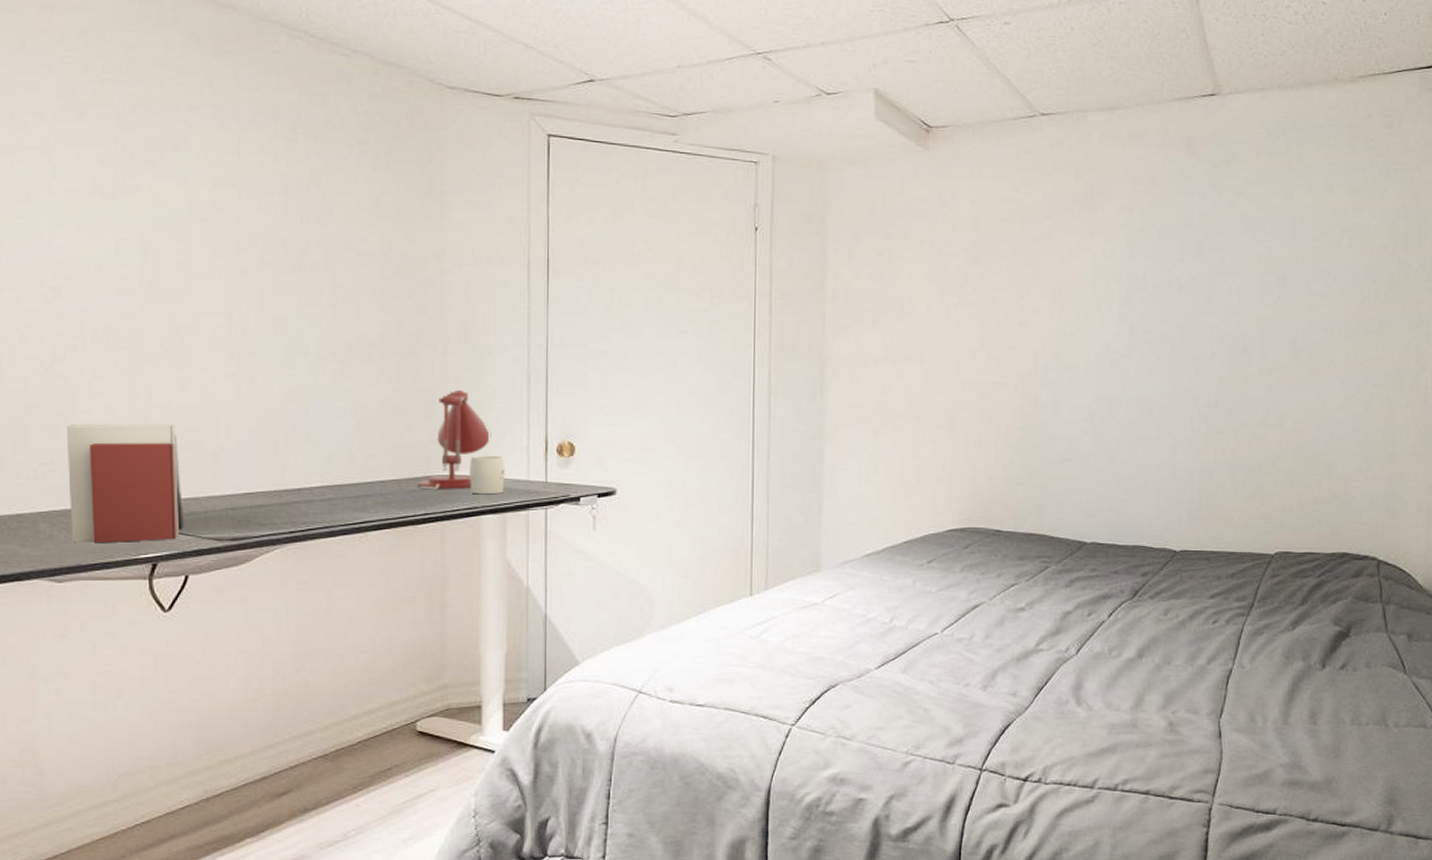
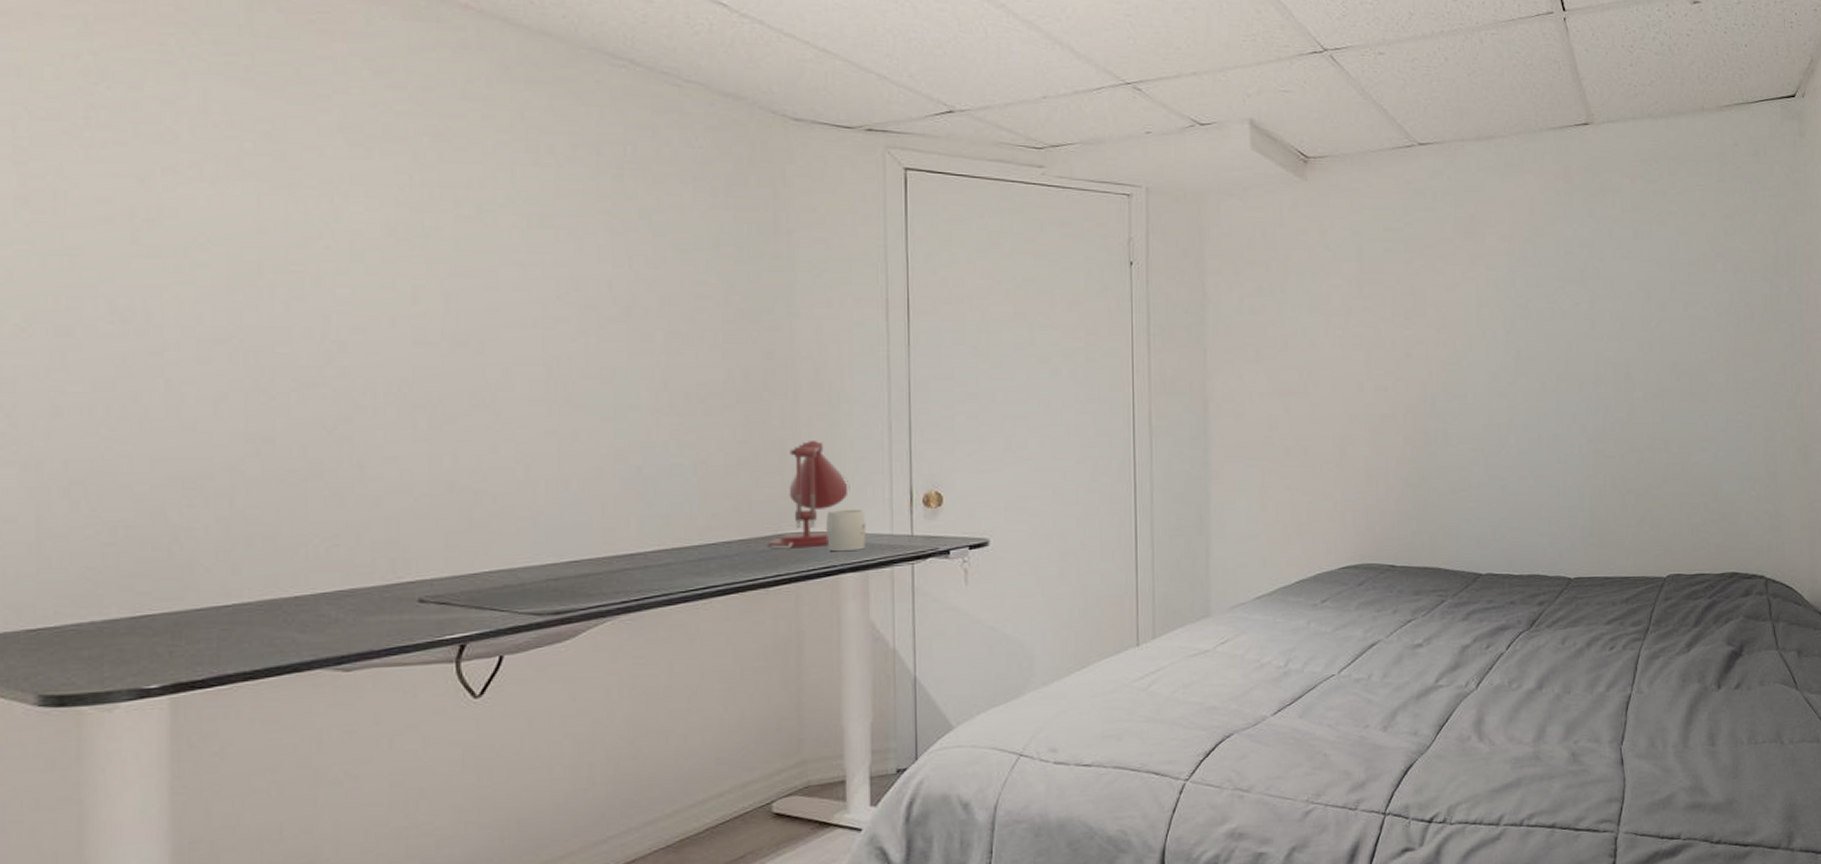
books: present [66,424,185,544] -> none [354,489,498,625]

